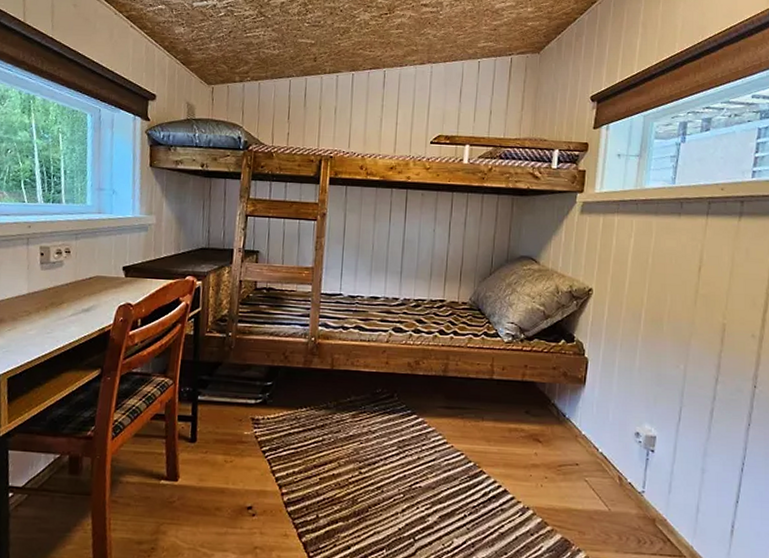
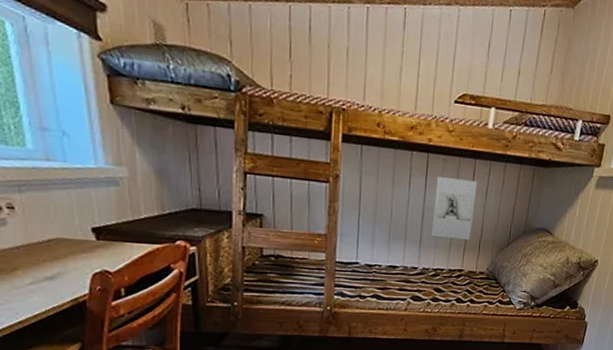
wall sculpture: none [411,209,456,271] -> present [431,175,478,241]

